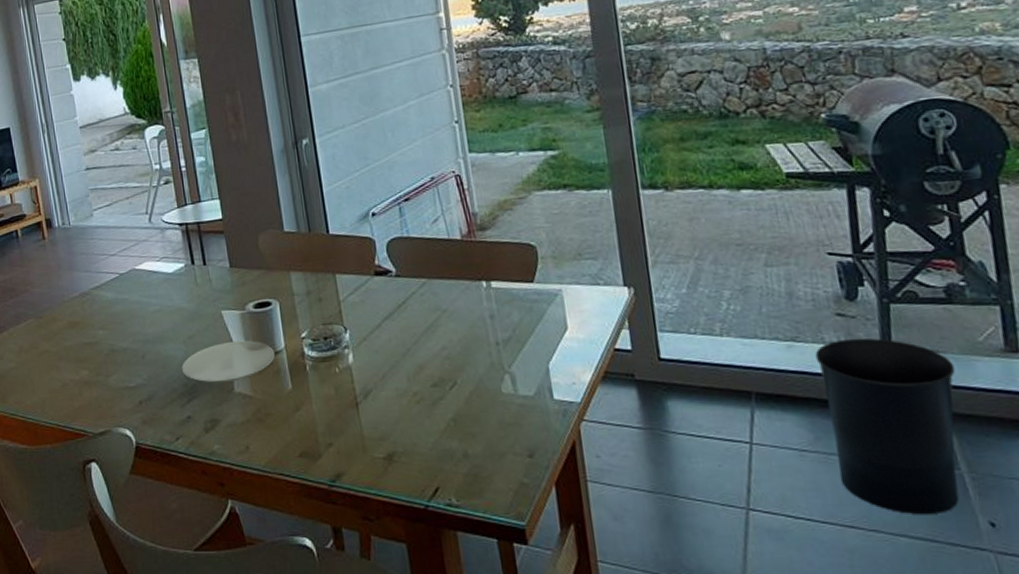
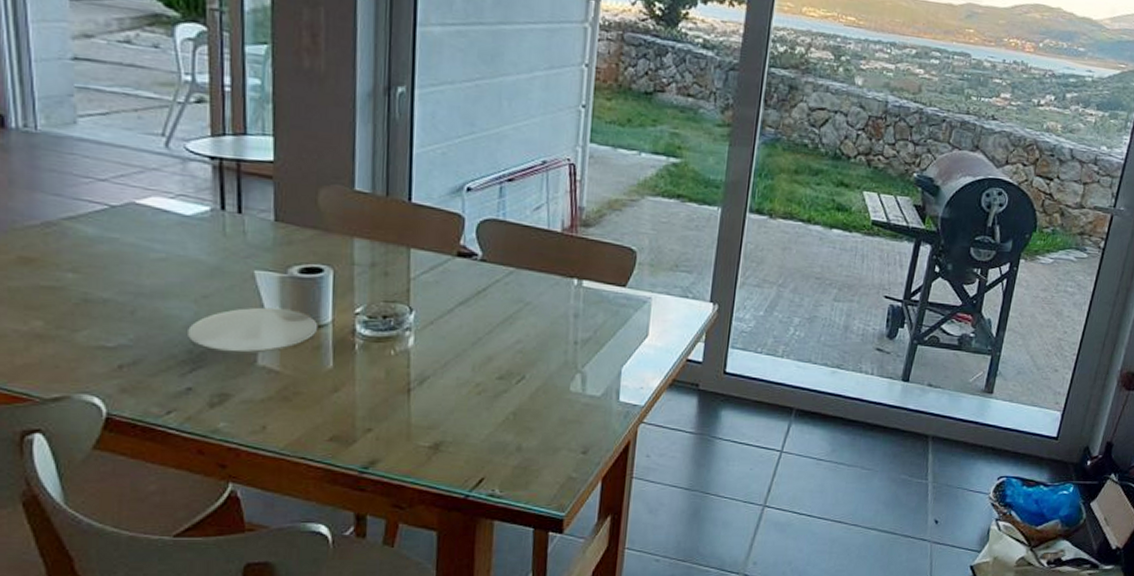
waste bin: present [815,337,960,514] -> none [841,370,948,513]

